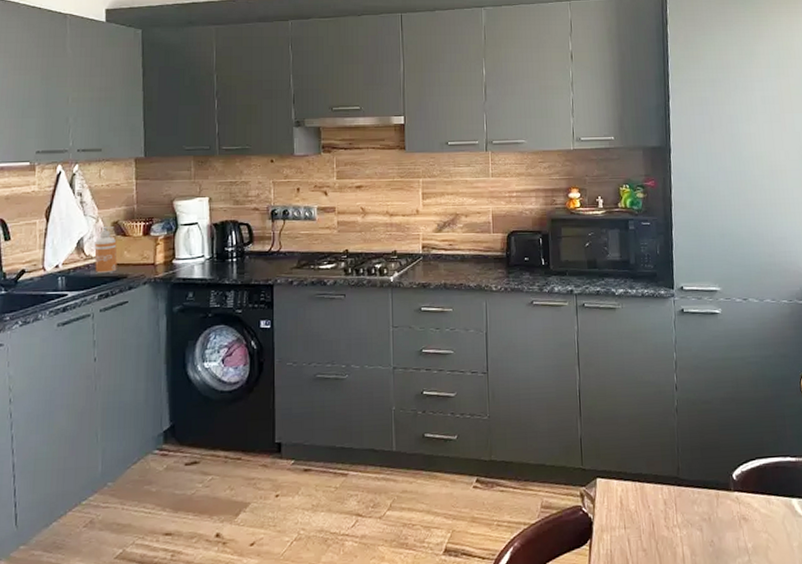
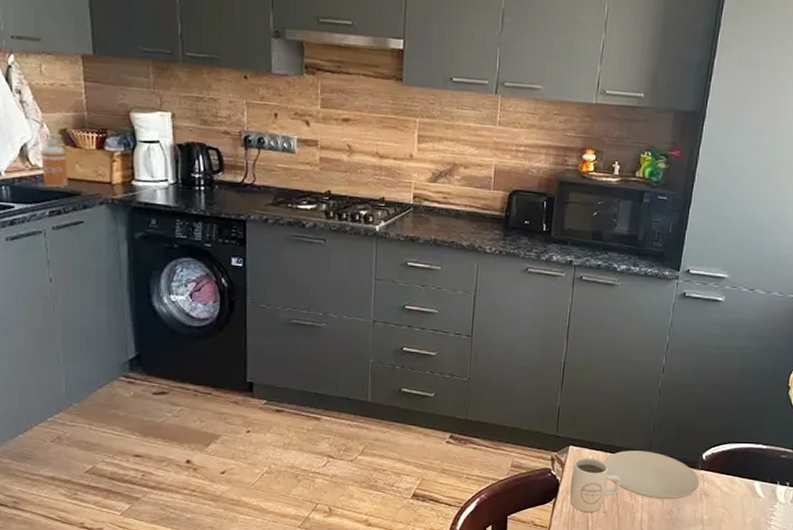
mug: none [603,489,656,553] -> present [569,458,622,513]
plate: none [633,476,736,530] -> present [603,450,700,500]

